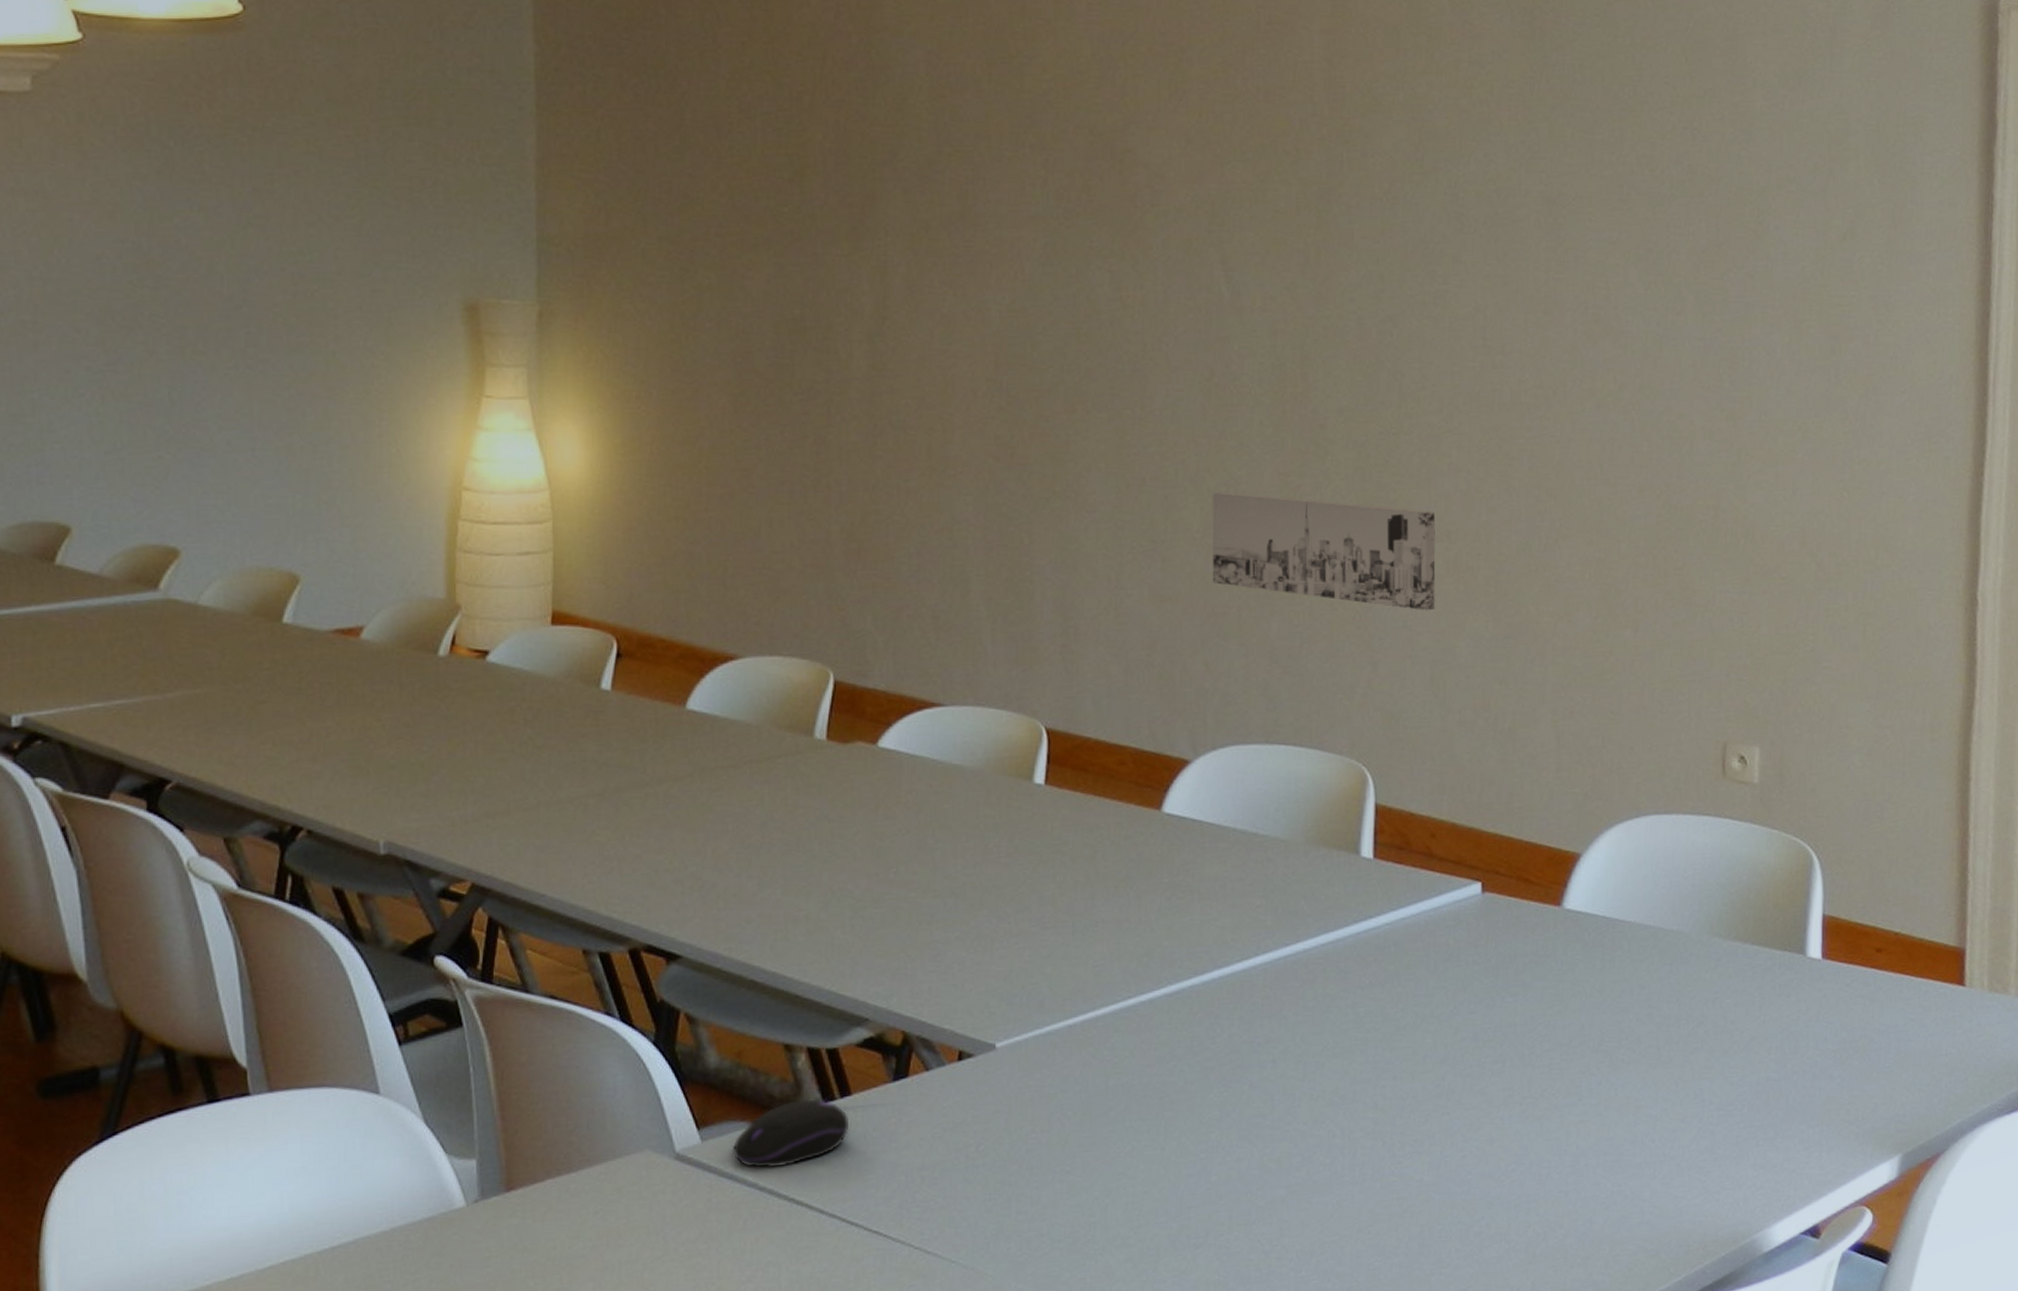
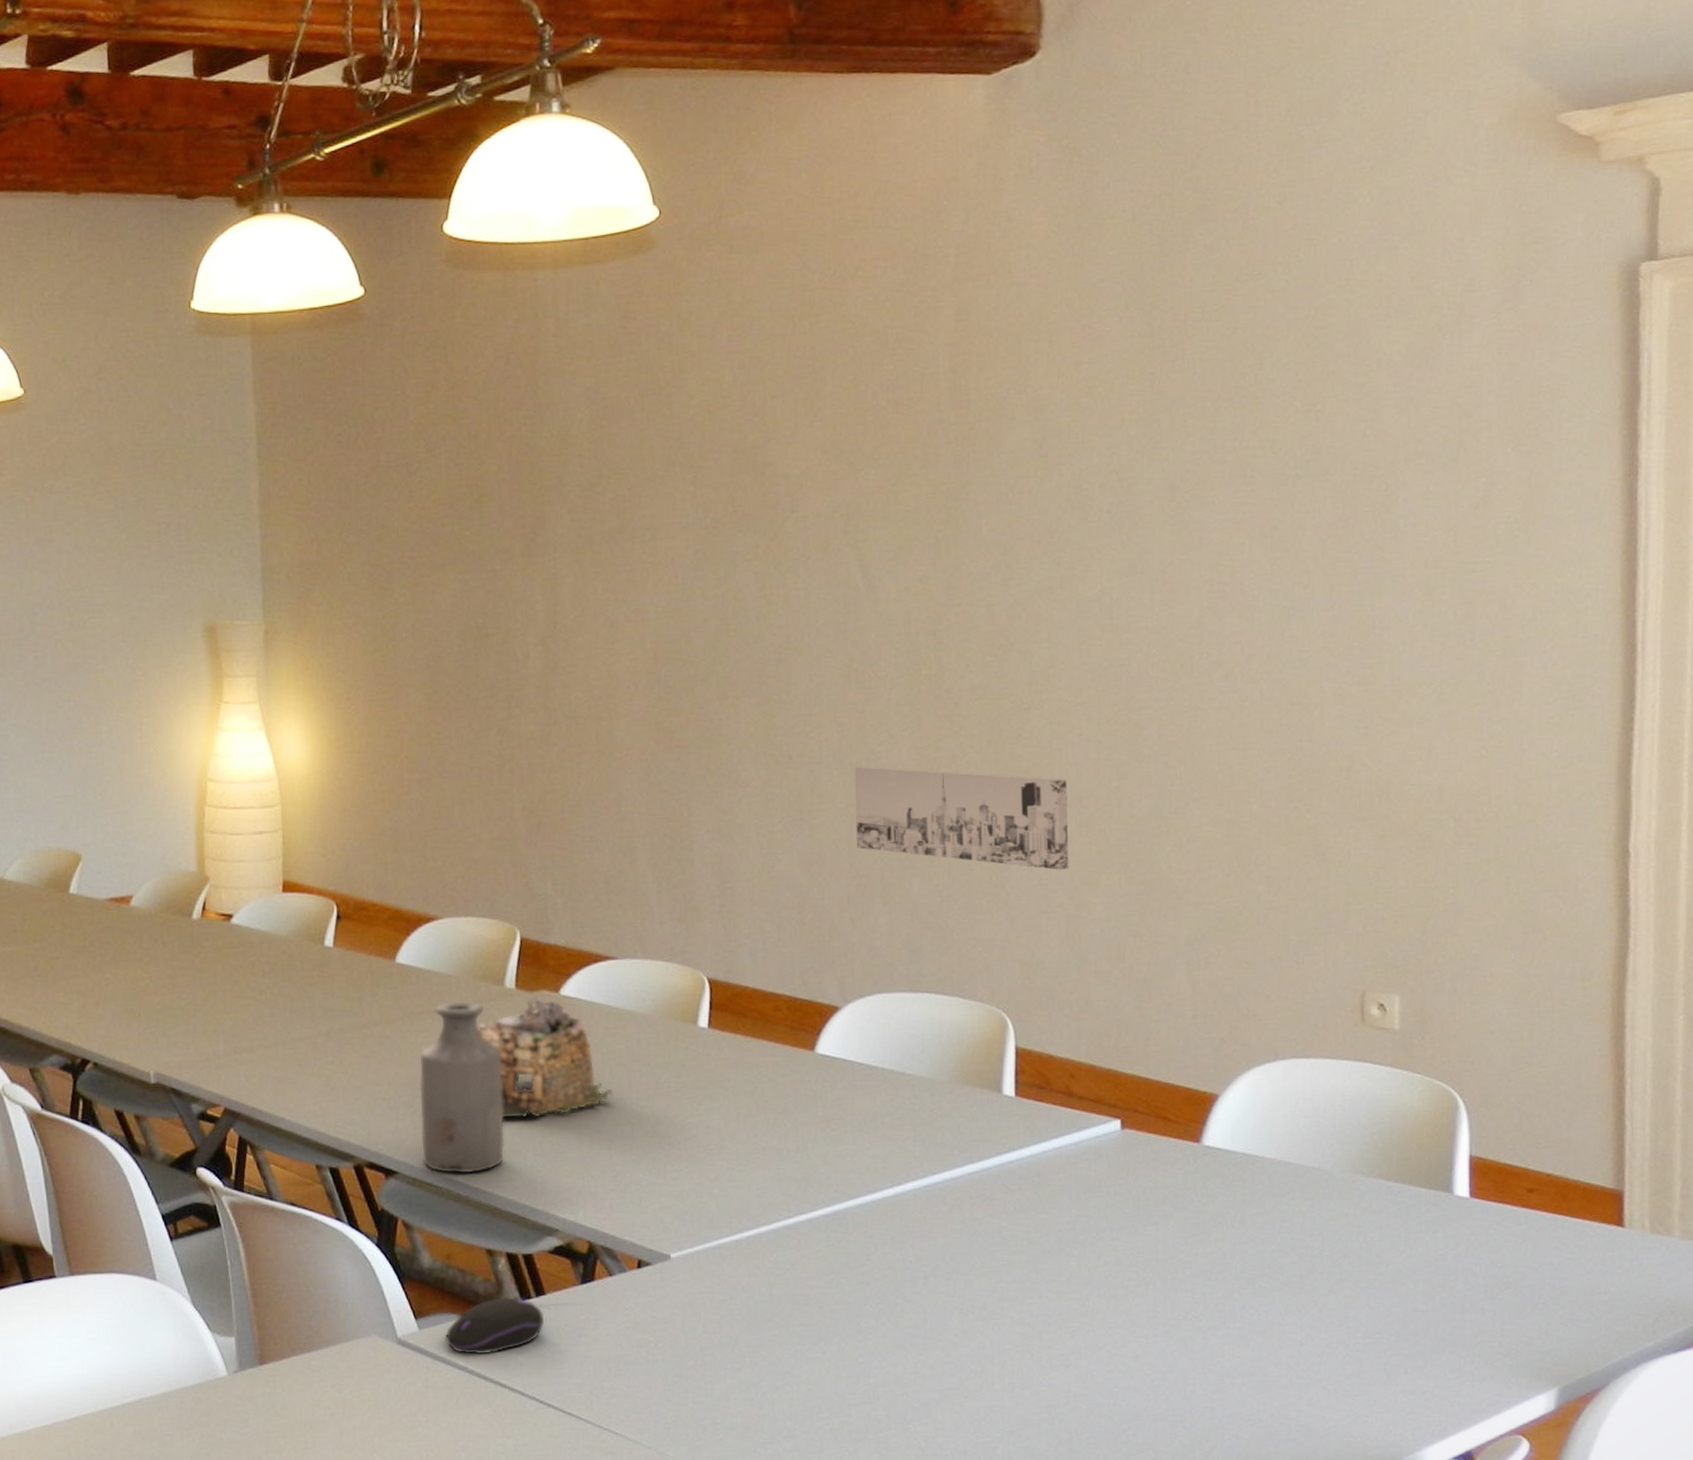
bottle: none [710,754,810,956] -> present [419,1001,505,1173]
flower: none [782,749,935,891] -> present [478,997,613,1118]

